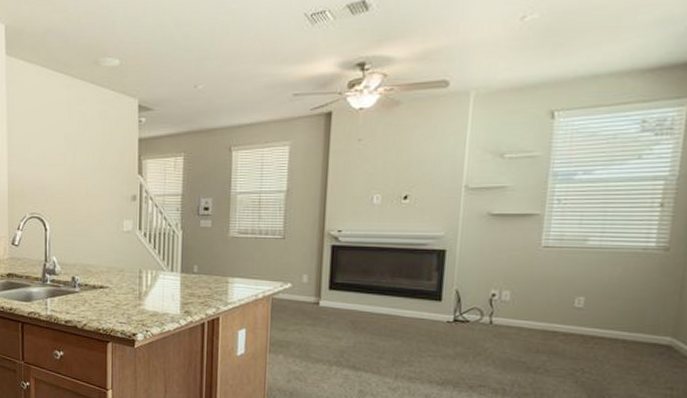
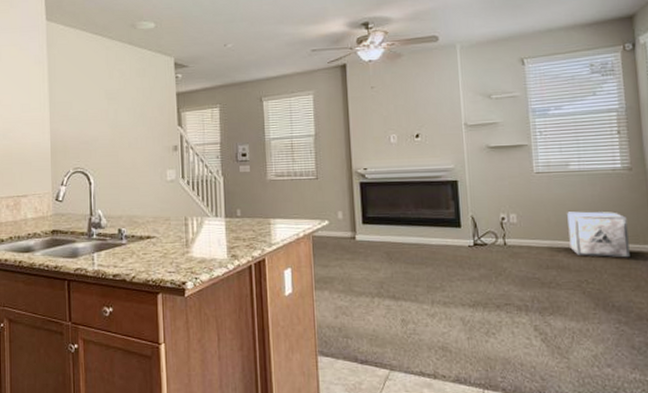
storage crate: none [569,293,649,349] -> present [567,211,630,258]

